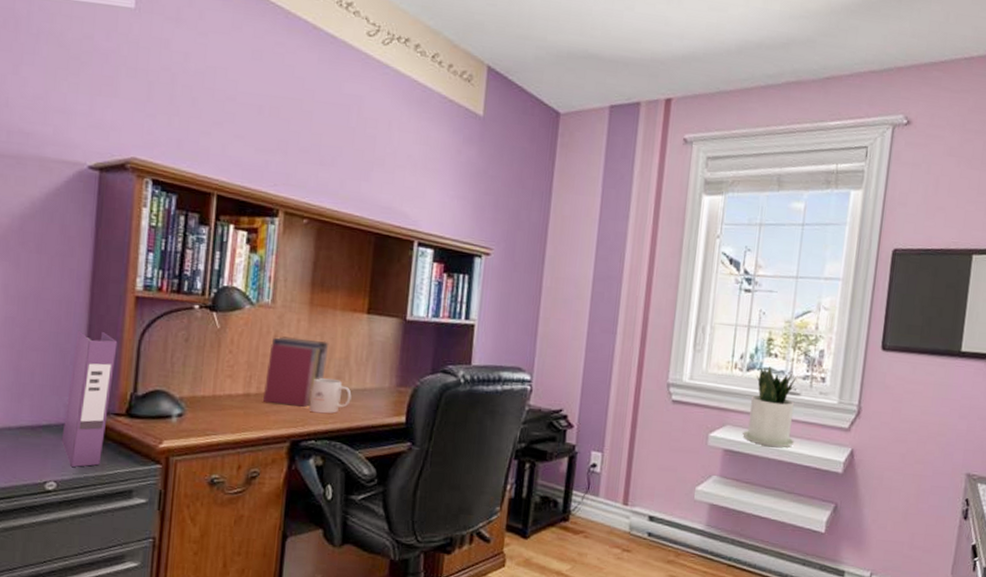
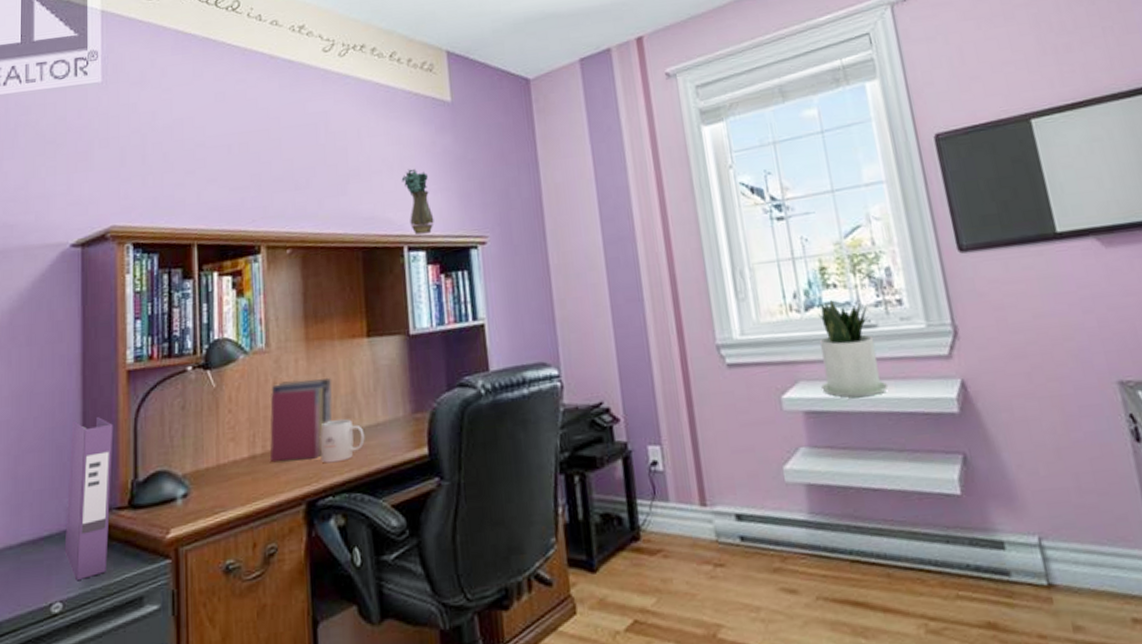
vase: none [422,171,448,235] -> present [401,168,434,236]

